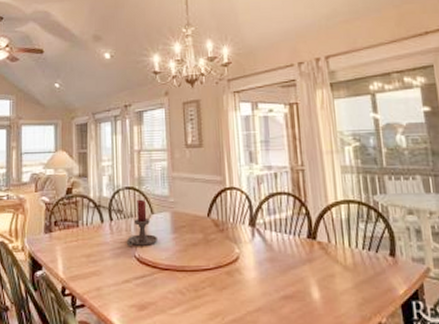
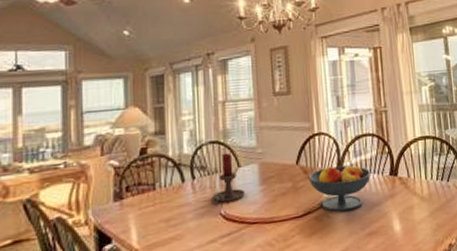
fruit bowl: none [219,221,287,270] -> present [308,163,371,212]

